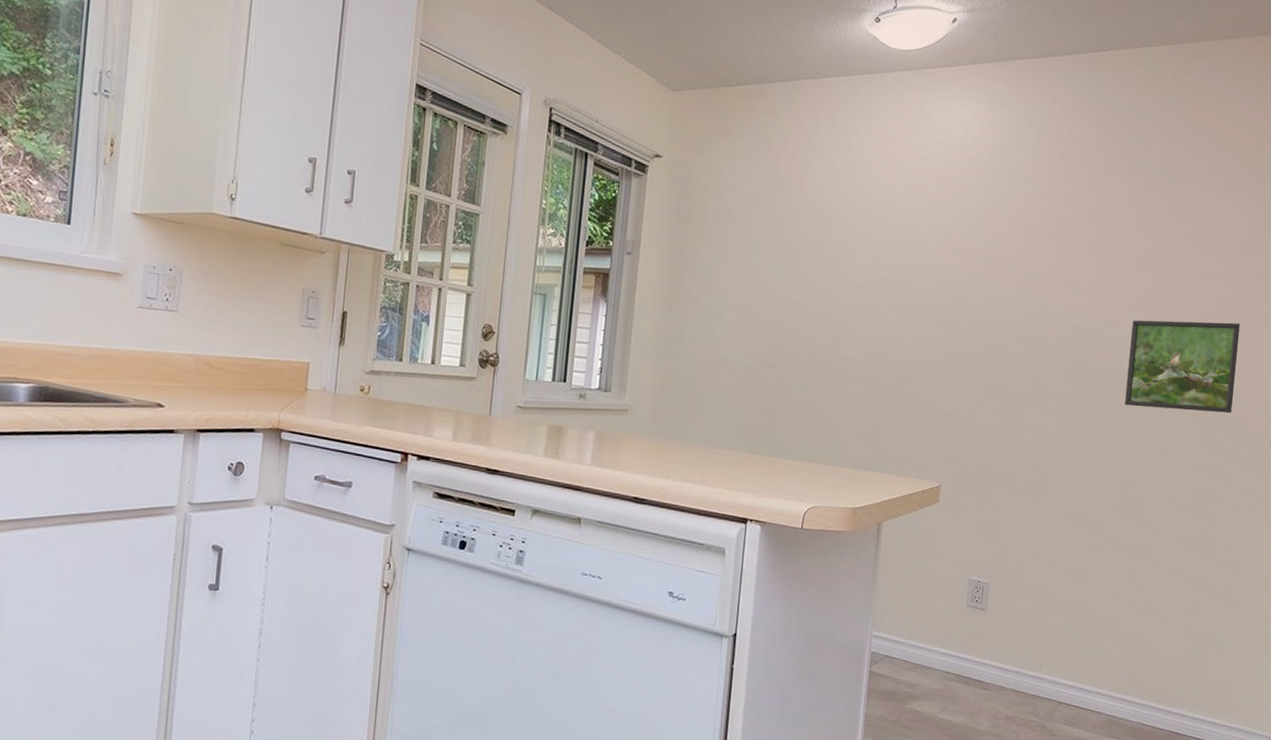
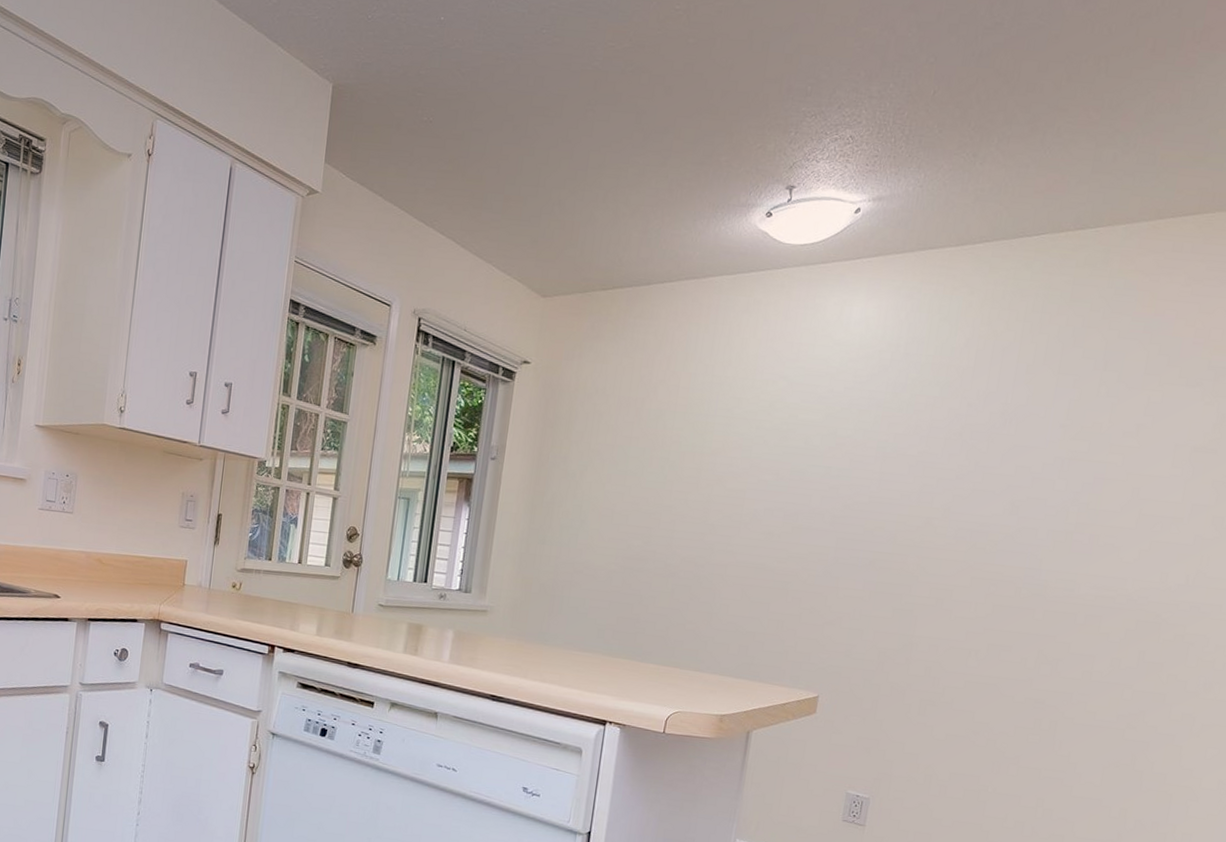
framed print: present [1124,320,1241,414] -> none [1041,527,1193,631]

